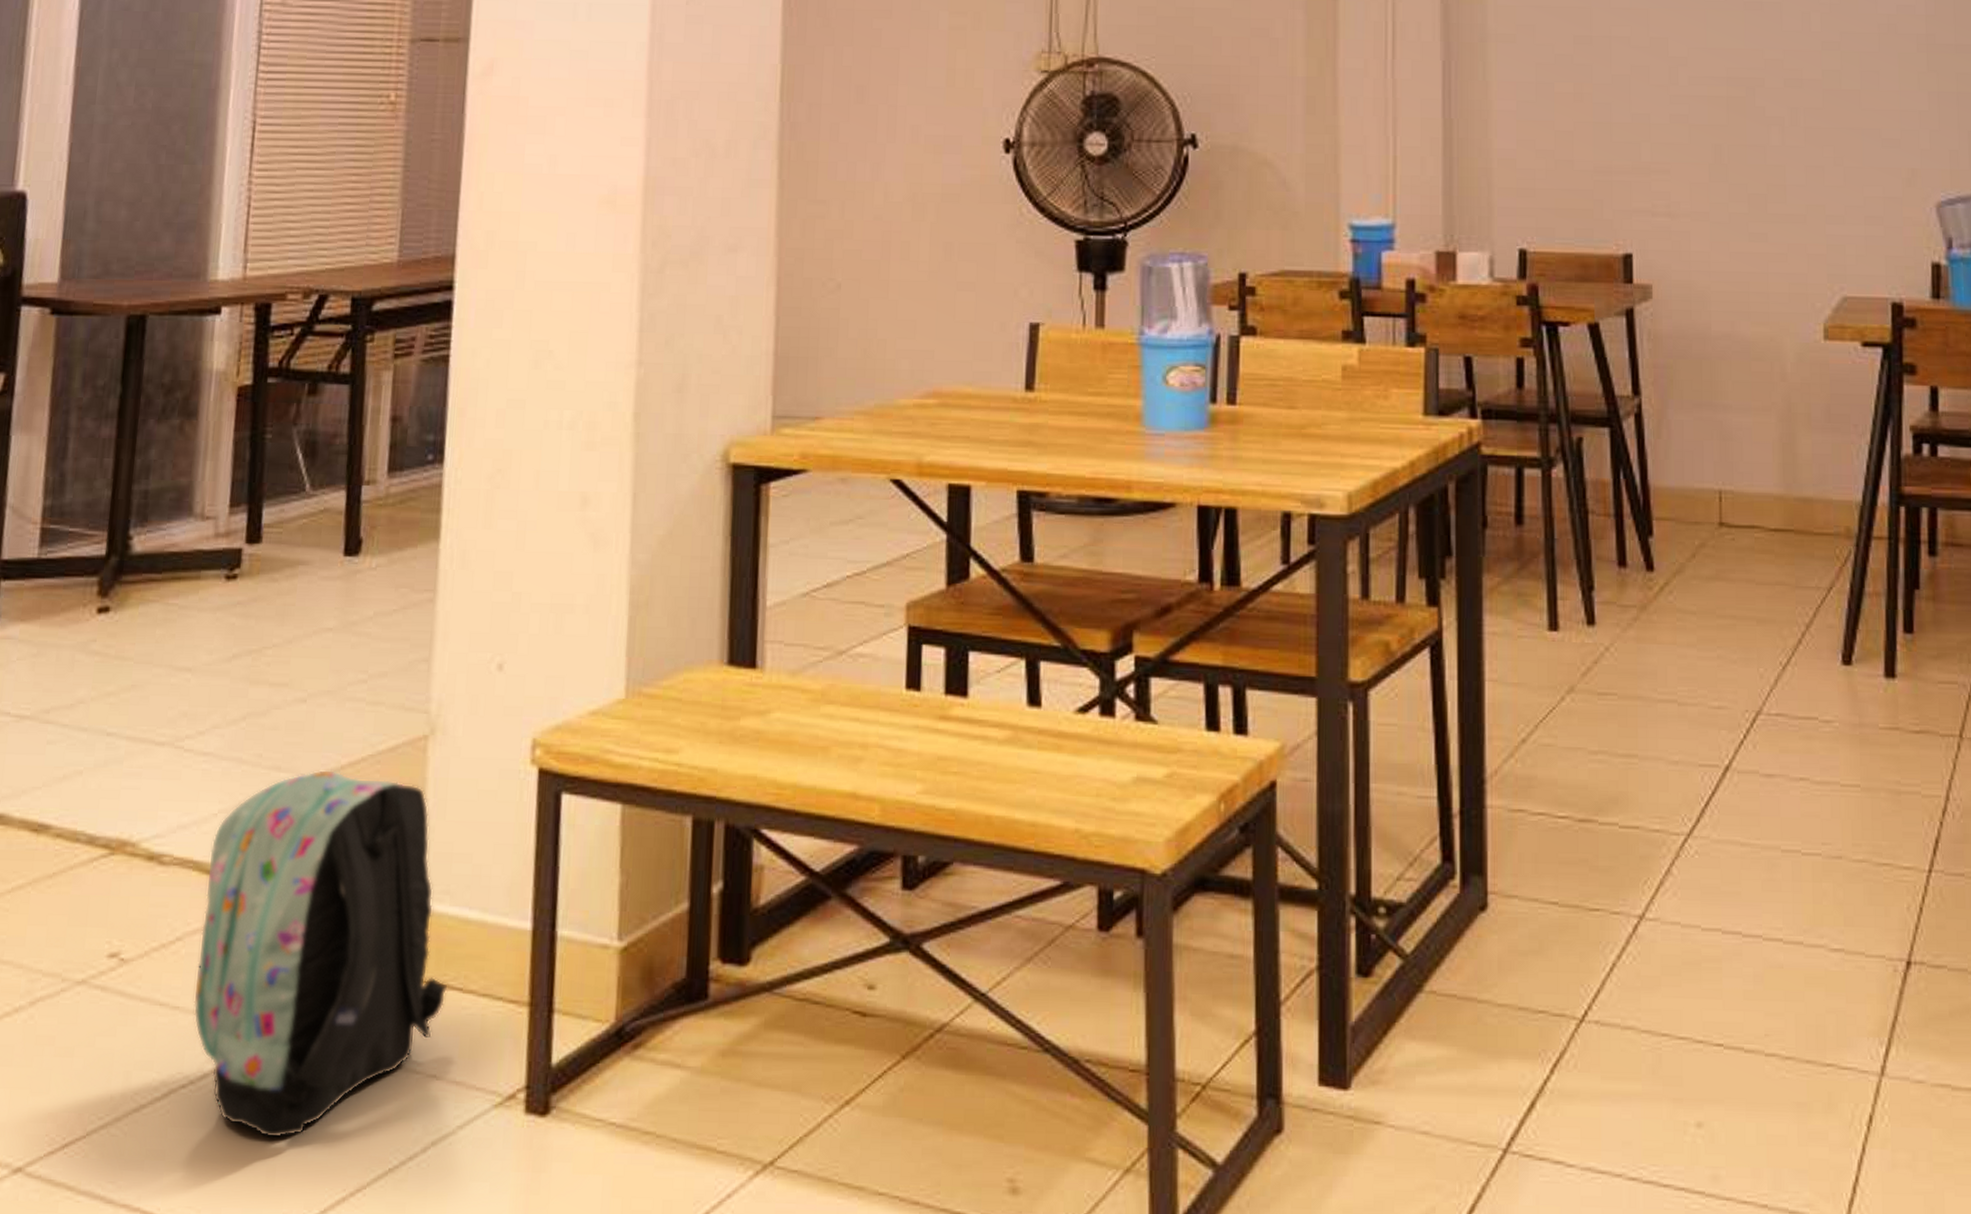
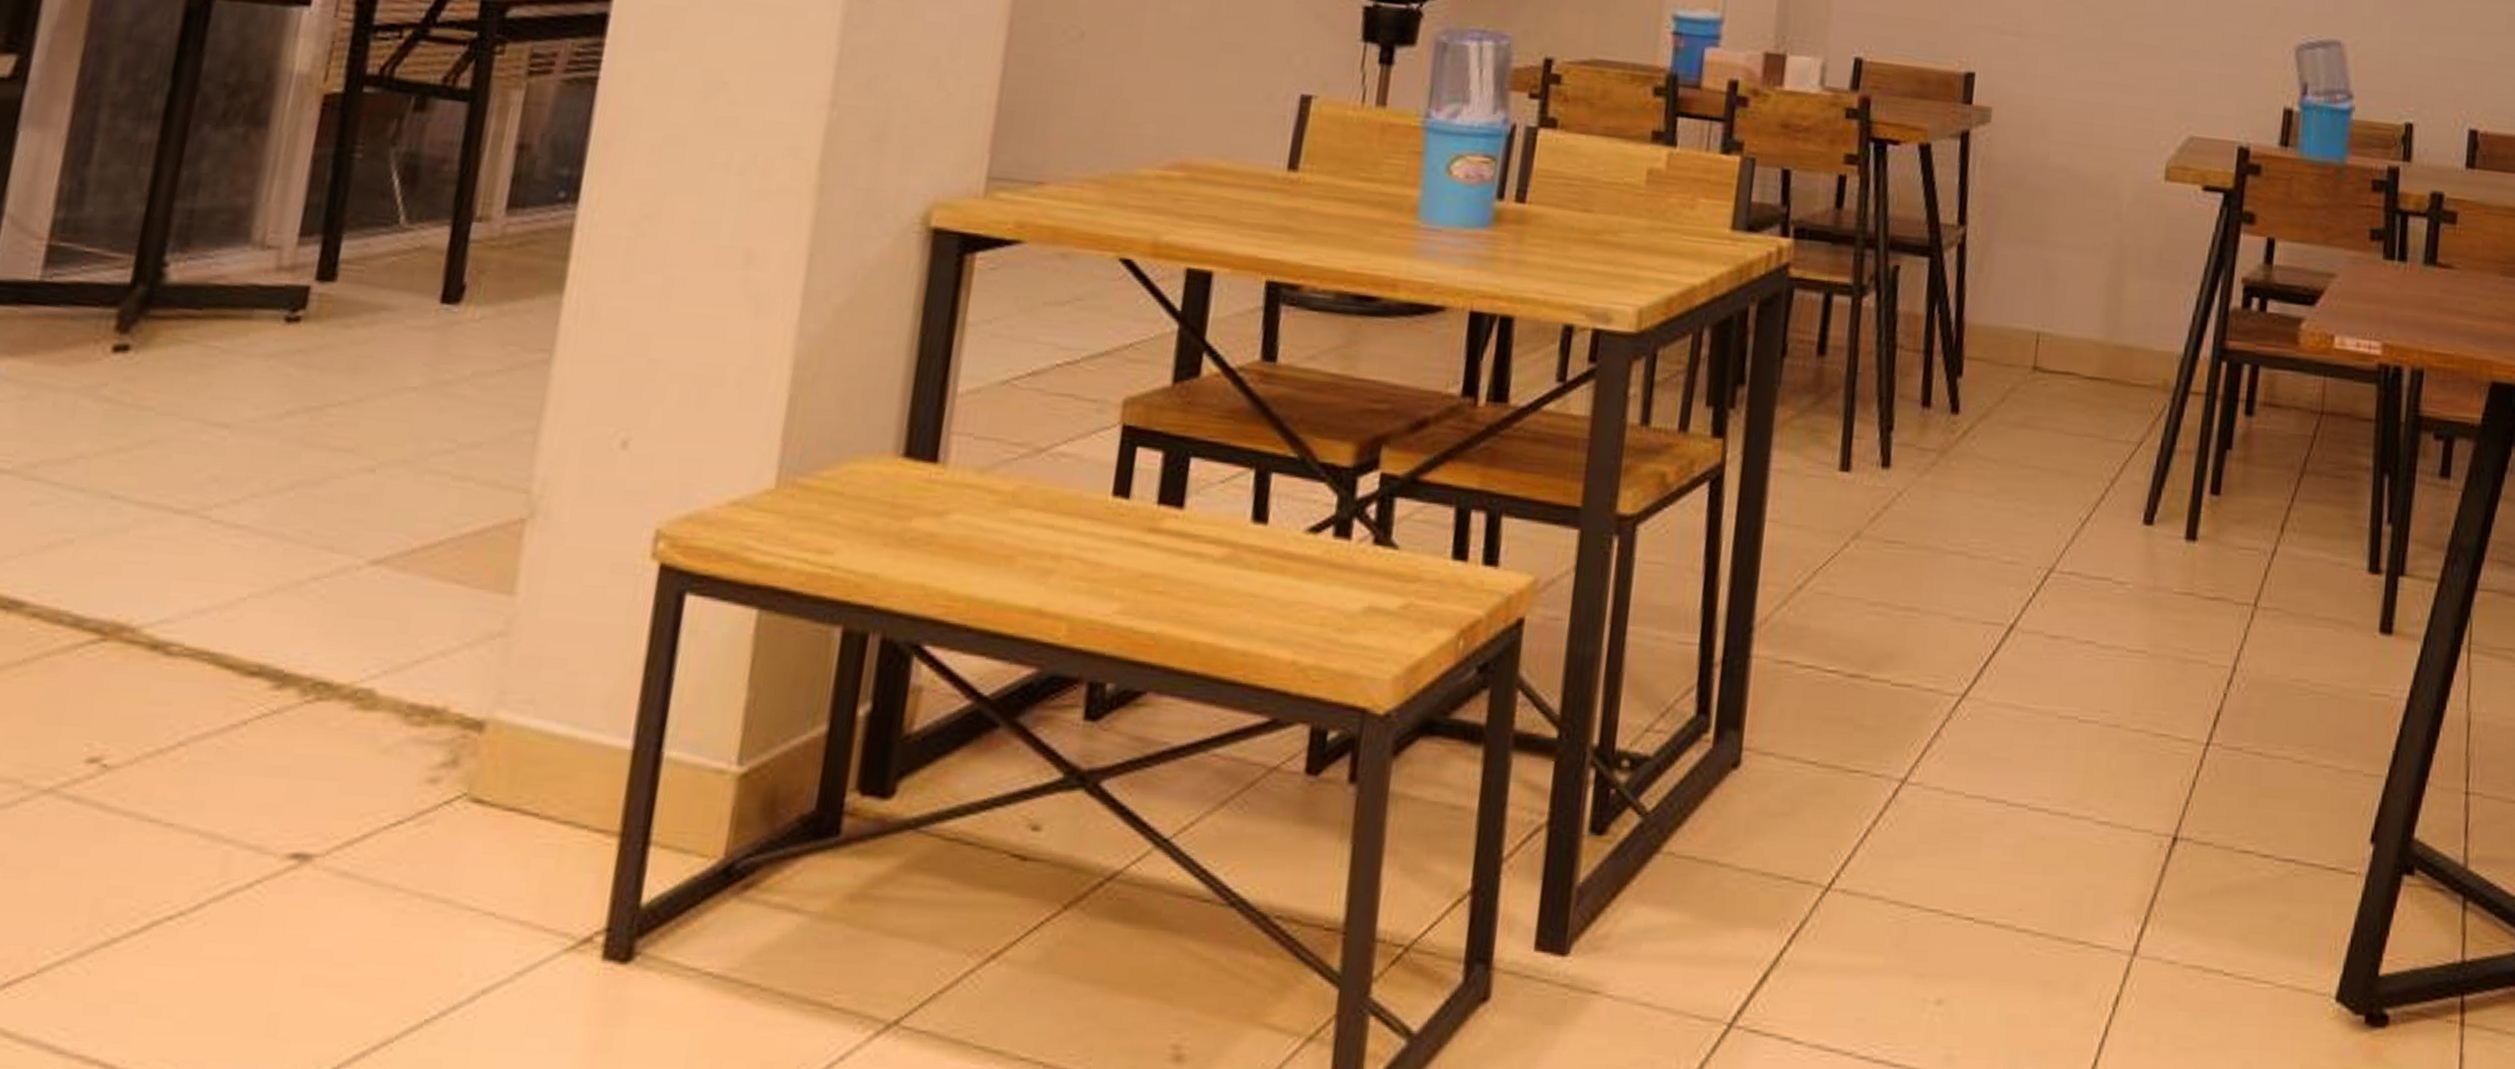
backpack: present [193,769,448,1139] -> none [192,552,521,983]

